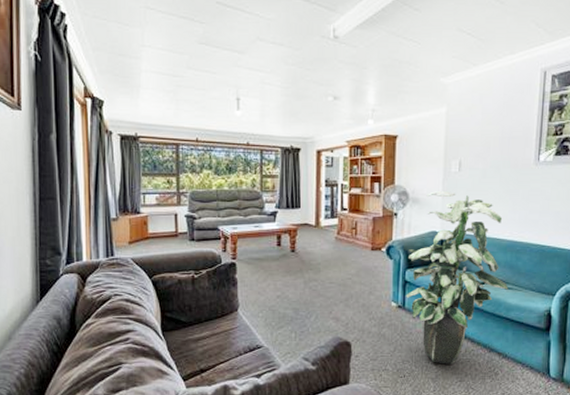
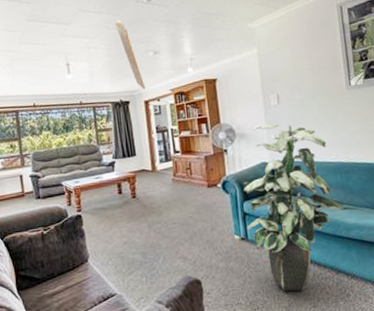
ceiling light: none [294,55,320,138] -> present [114,19,146,90]

